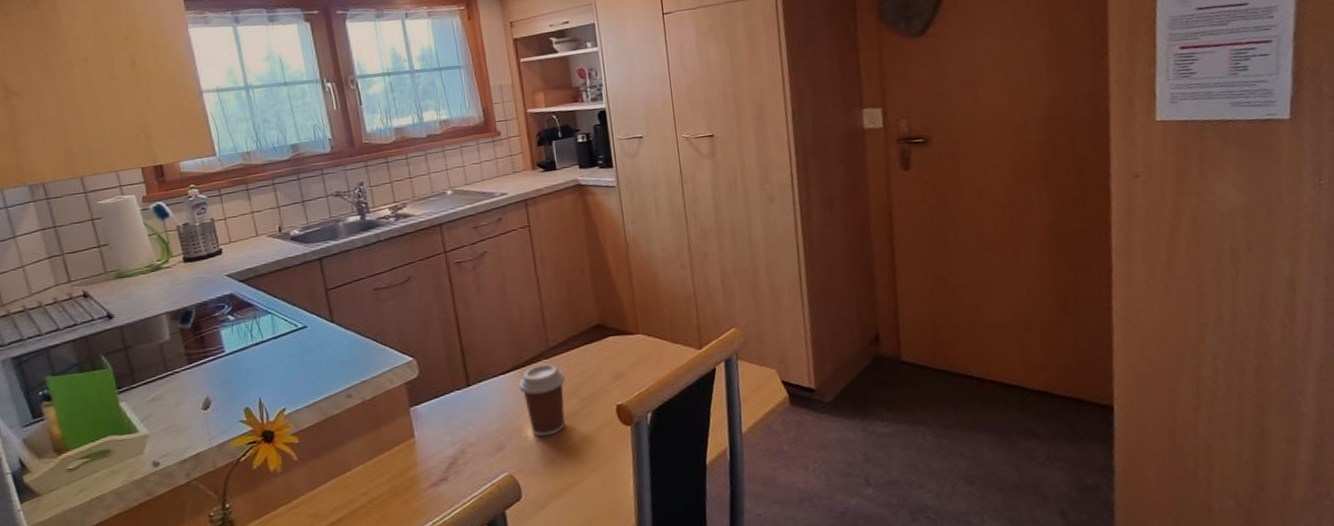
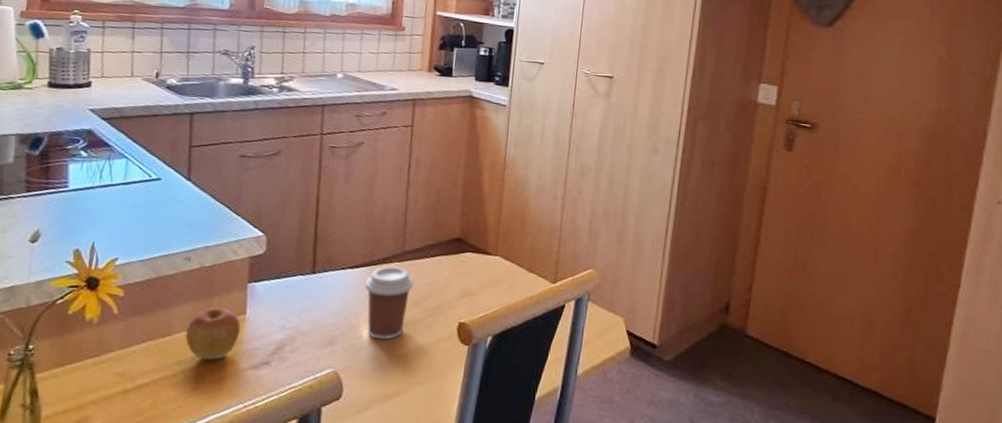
apple: none [364,435,413,488] -> present [185,307,241,360]

